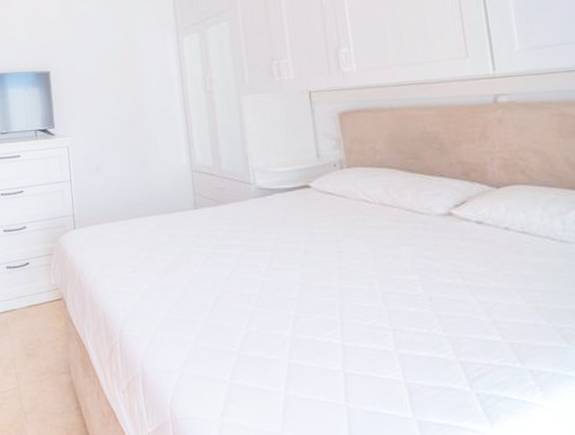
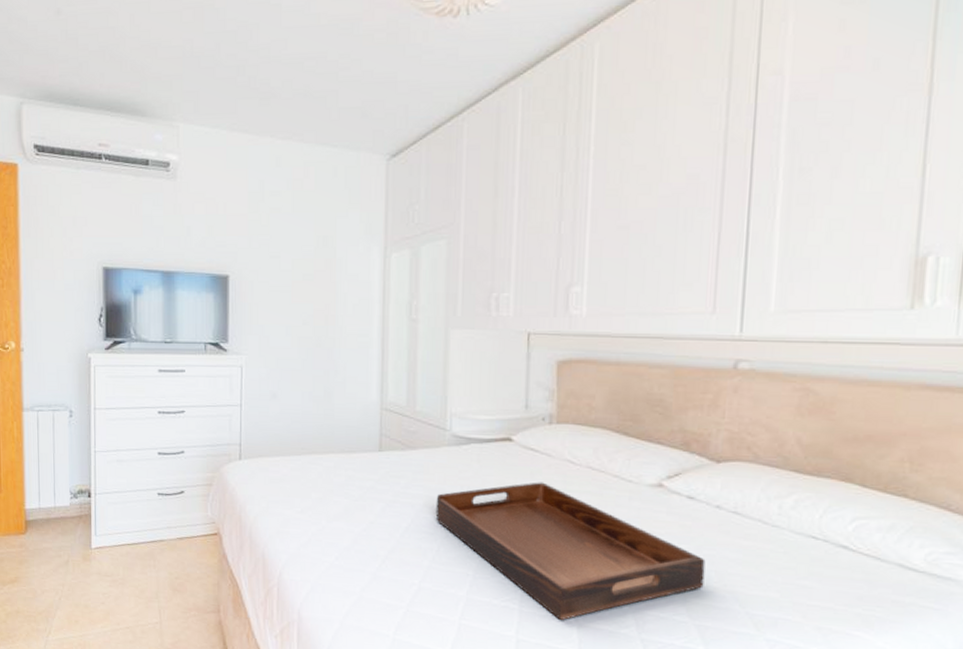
serving tray: none [251,222,509,350] -> present [435,482,706,620]

